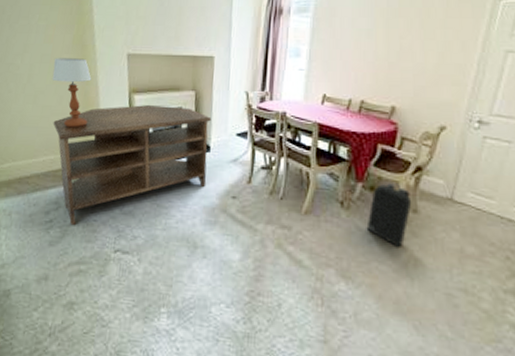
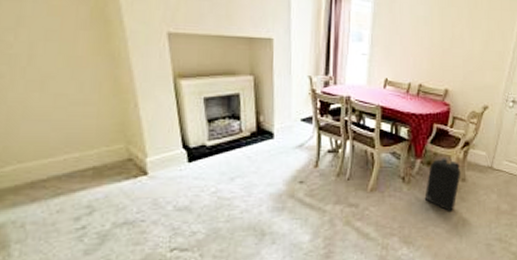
table lamp: present [51,58,92,128] -> none [64,35,122,120]
tv stand: present [53,105,212,226] -> none [73,91,274,230]

